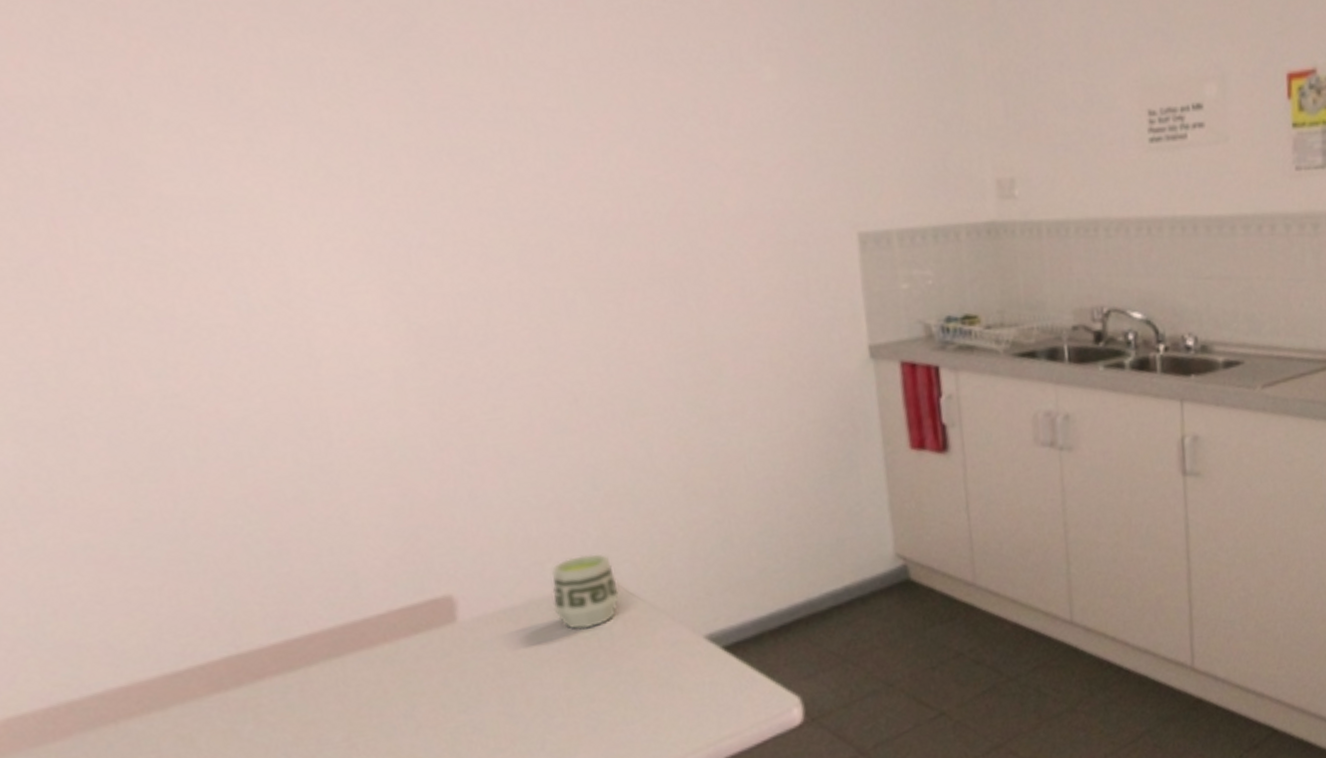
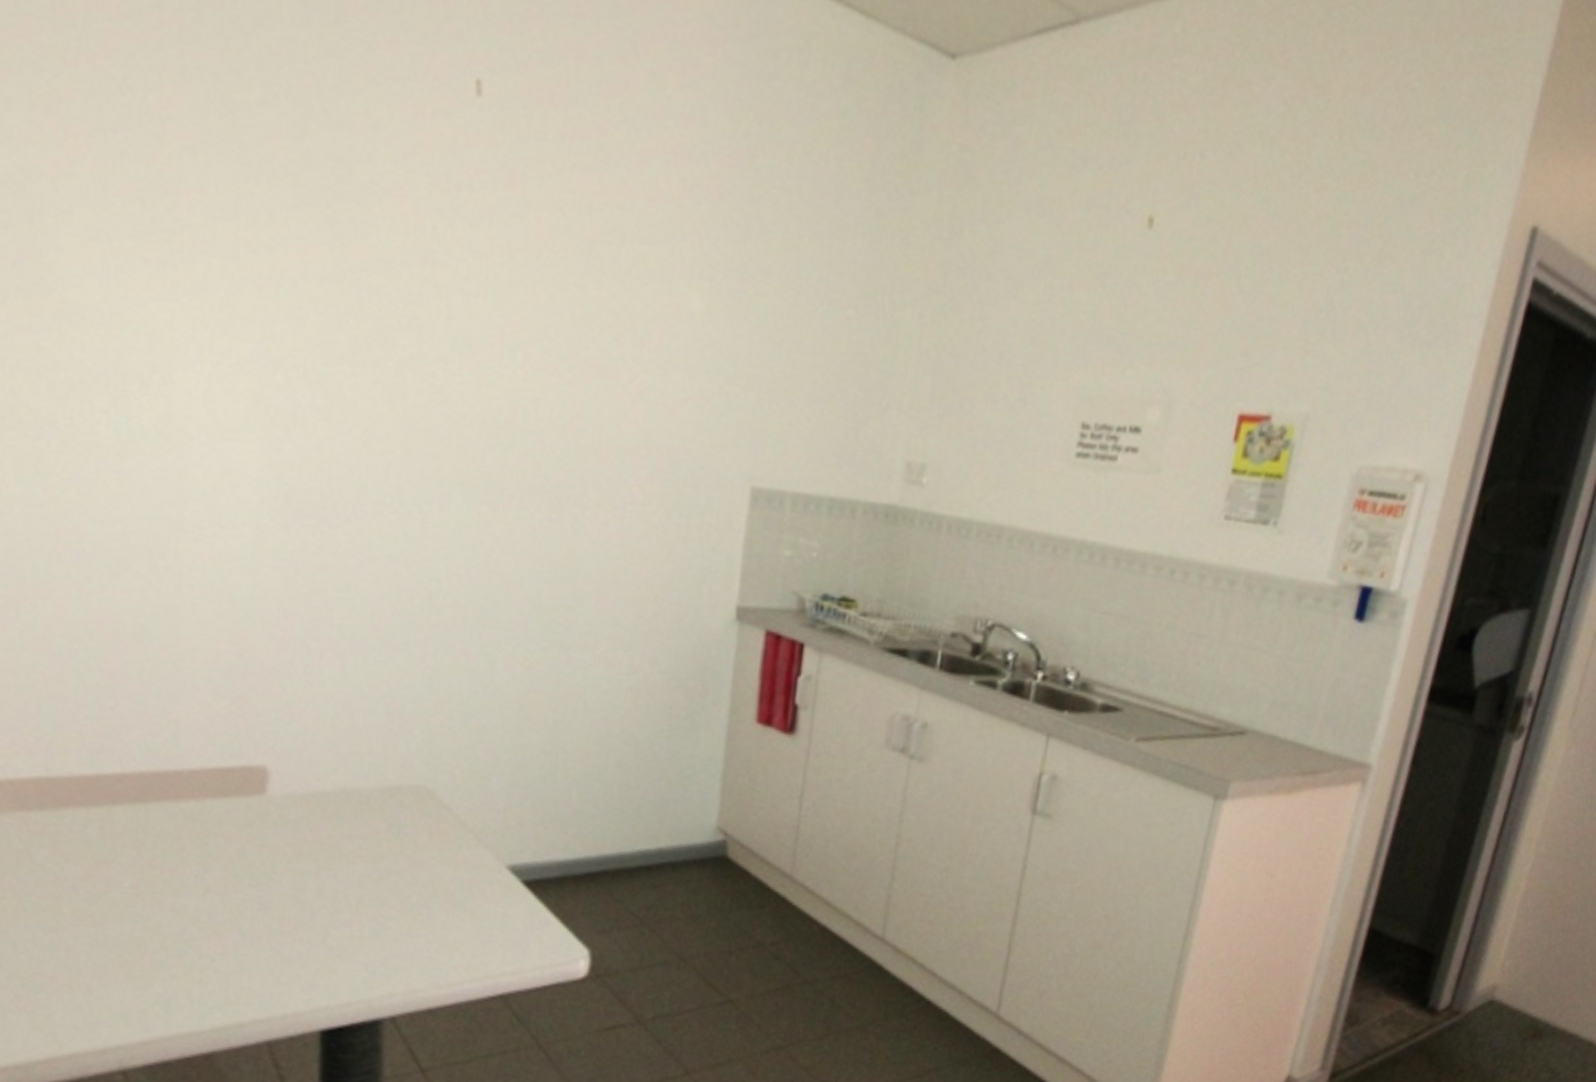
cup: present [551,554,621,630] -> none [363,755,433,832]

